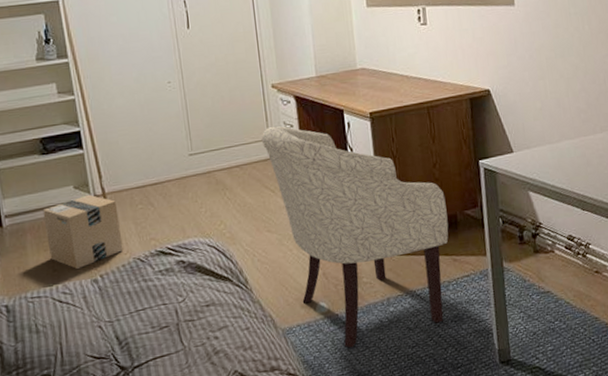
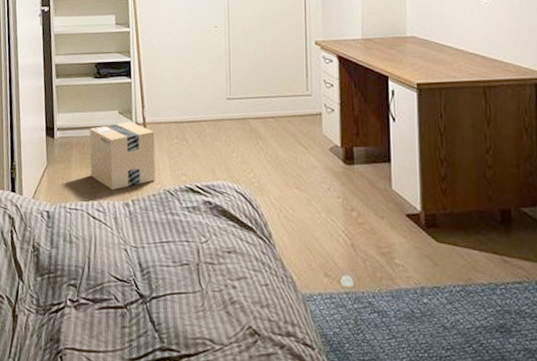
chair: present [261,125,449,348] -> none [299,82,500,333]

